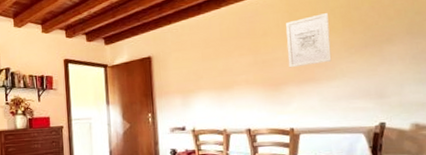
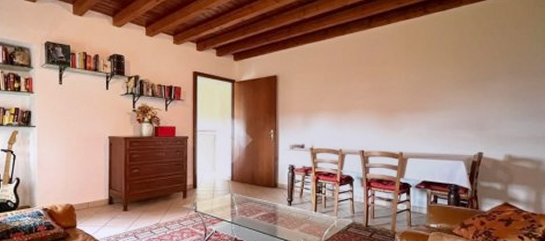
wall art: present [286,12,332,68] -> none [402,47,441,96]

